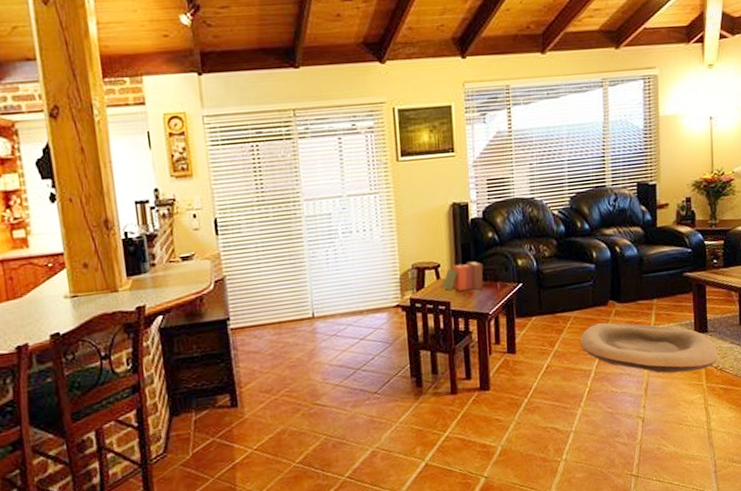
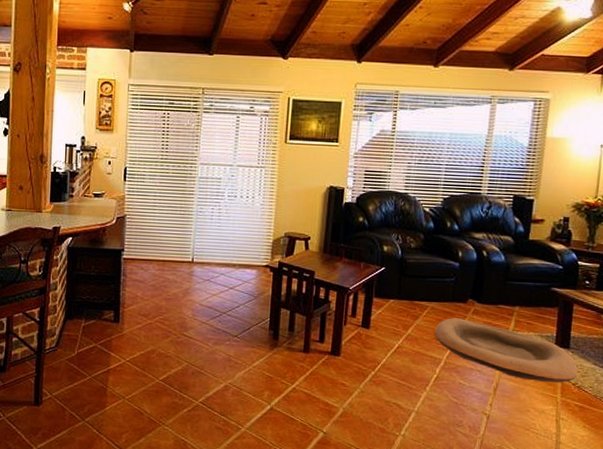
books: present [441,260,484,292] -> none [309,239,350,267]

